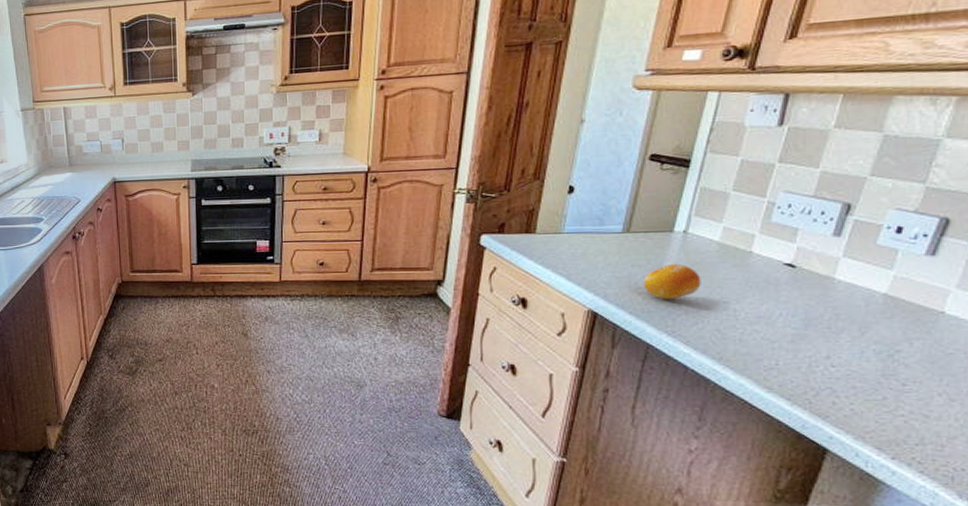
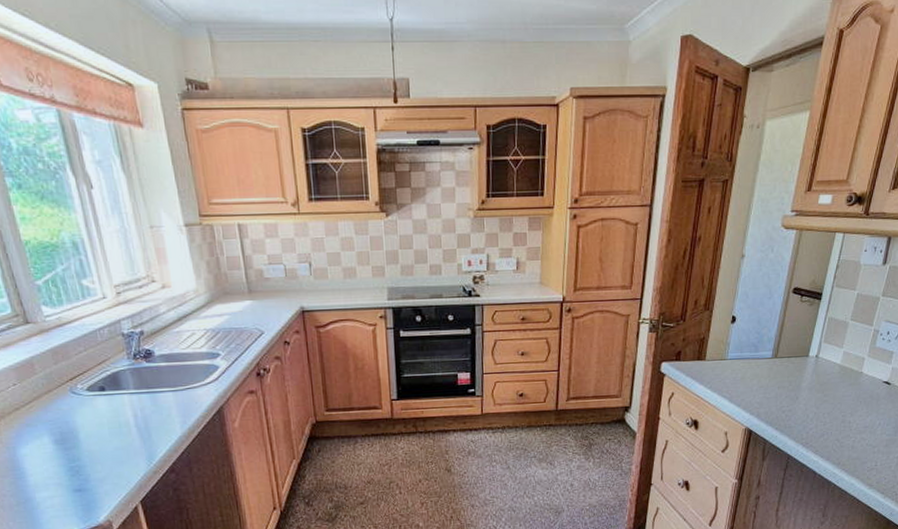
fruit: present [643,264,701,300] -> none [786,384,827,416]

